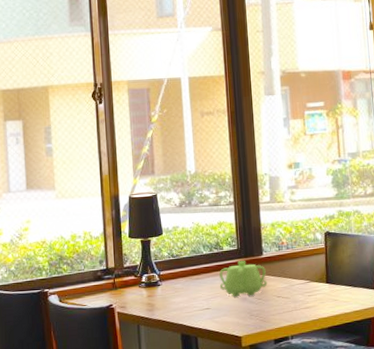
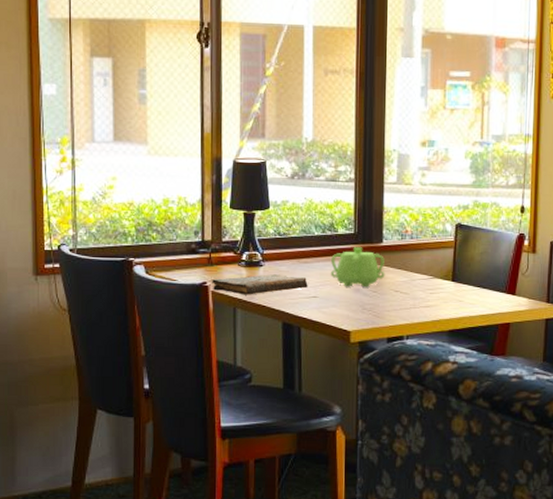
book: none [117,291,201,313] -> present [212,274,308,295]

